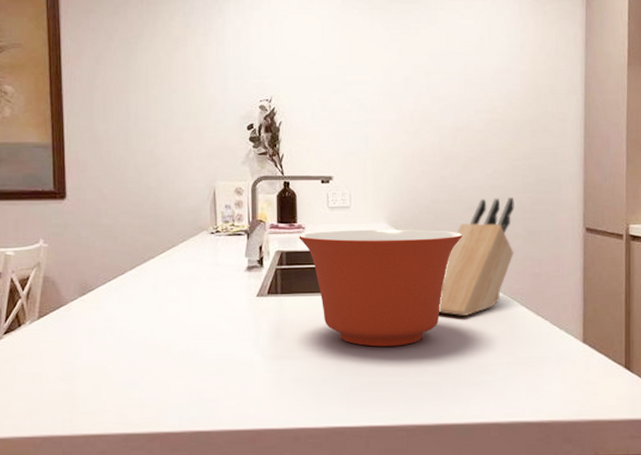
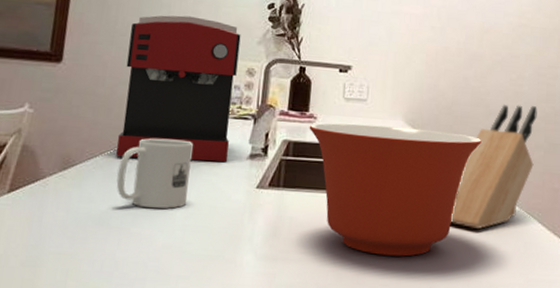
coffee maker: none [124,144,228,279] -> present [116,15,241,162]
mug: none [131,259,196,323] -> present [116,138,193,209]

